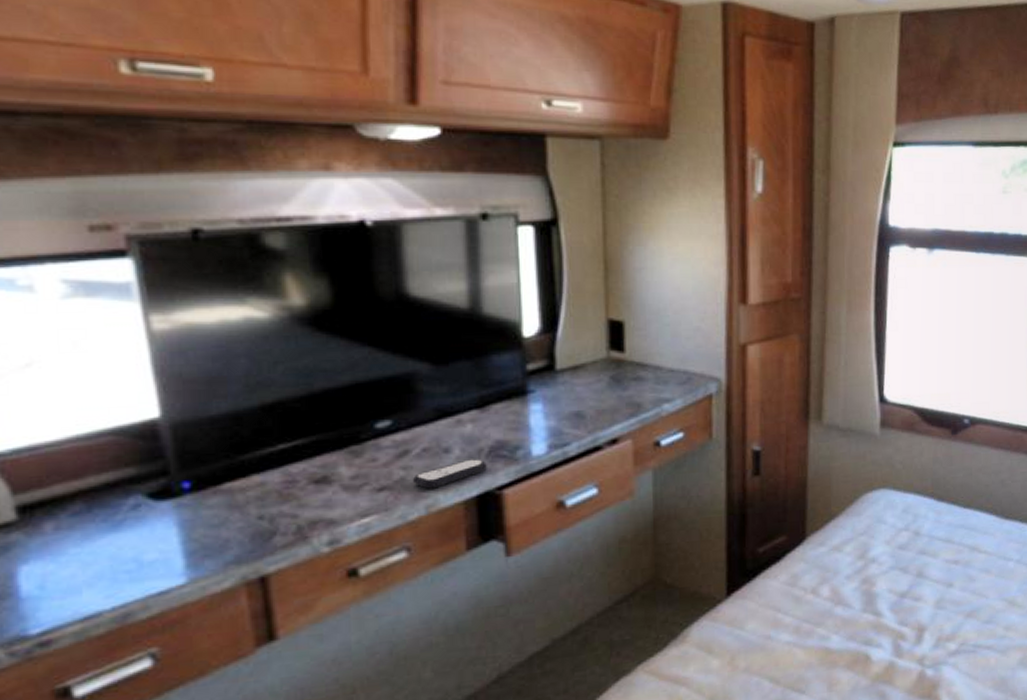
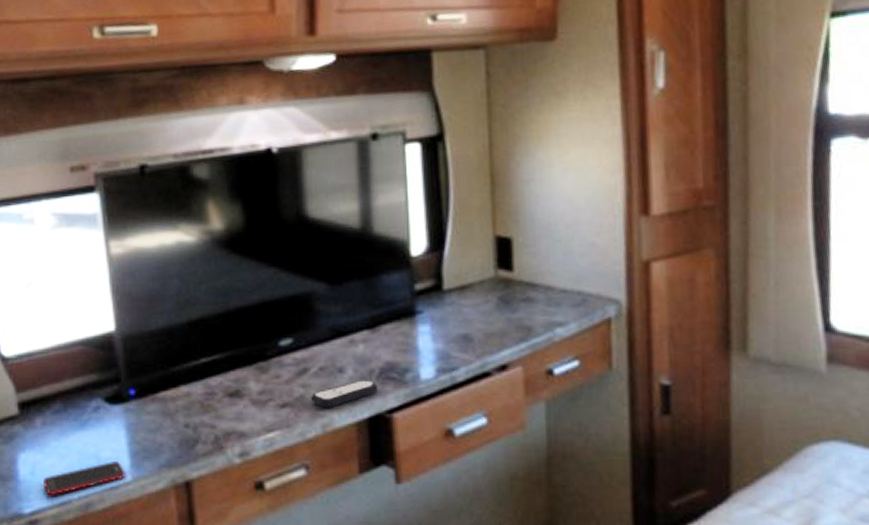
cell phone: none [57,563,179,611] -> present [42,461,126,496]

